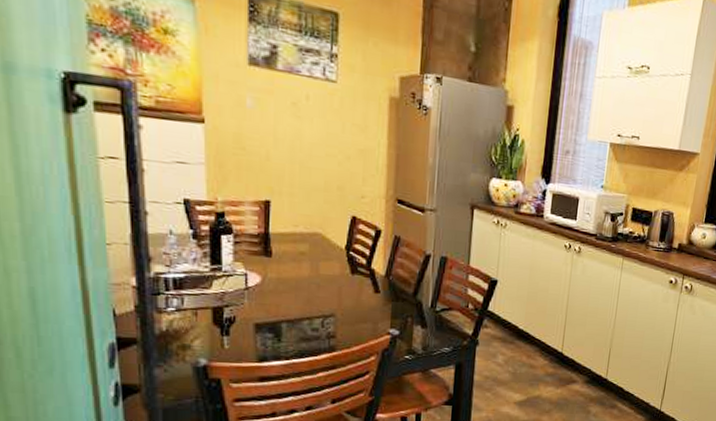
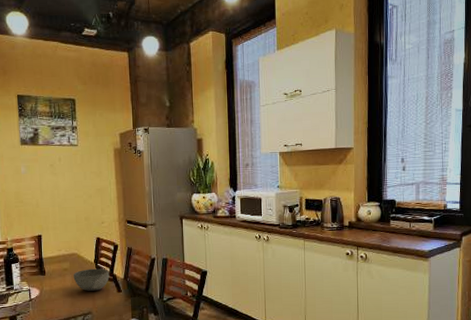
bowl: none [313,256,366,287] -> present [73,268,110,291]

